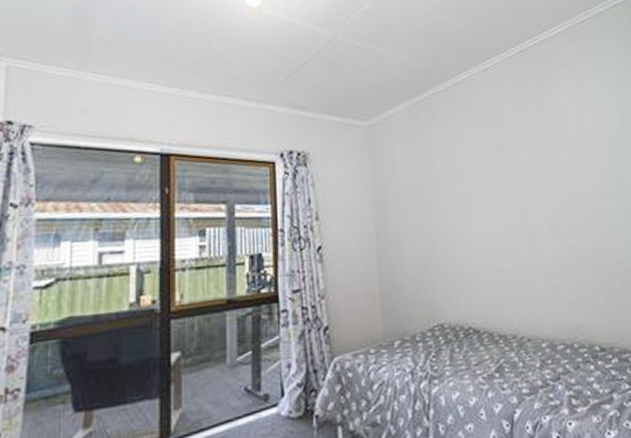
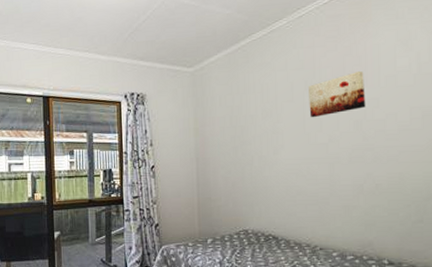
wall art: none [500,131,560,182] -> present [309,71,366,118]

